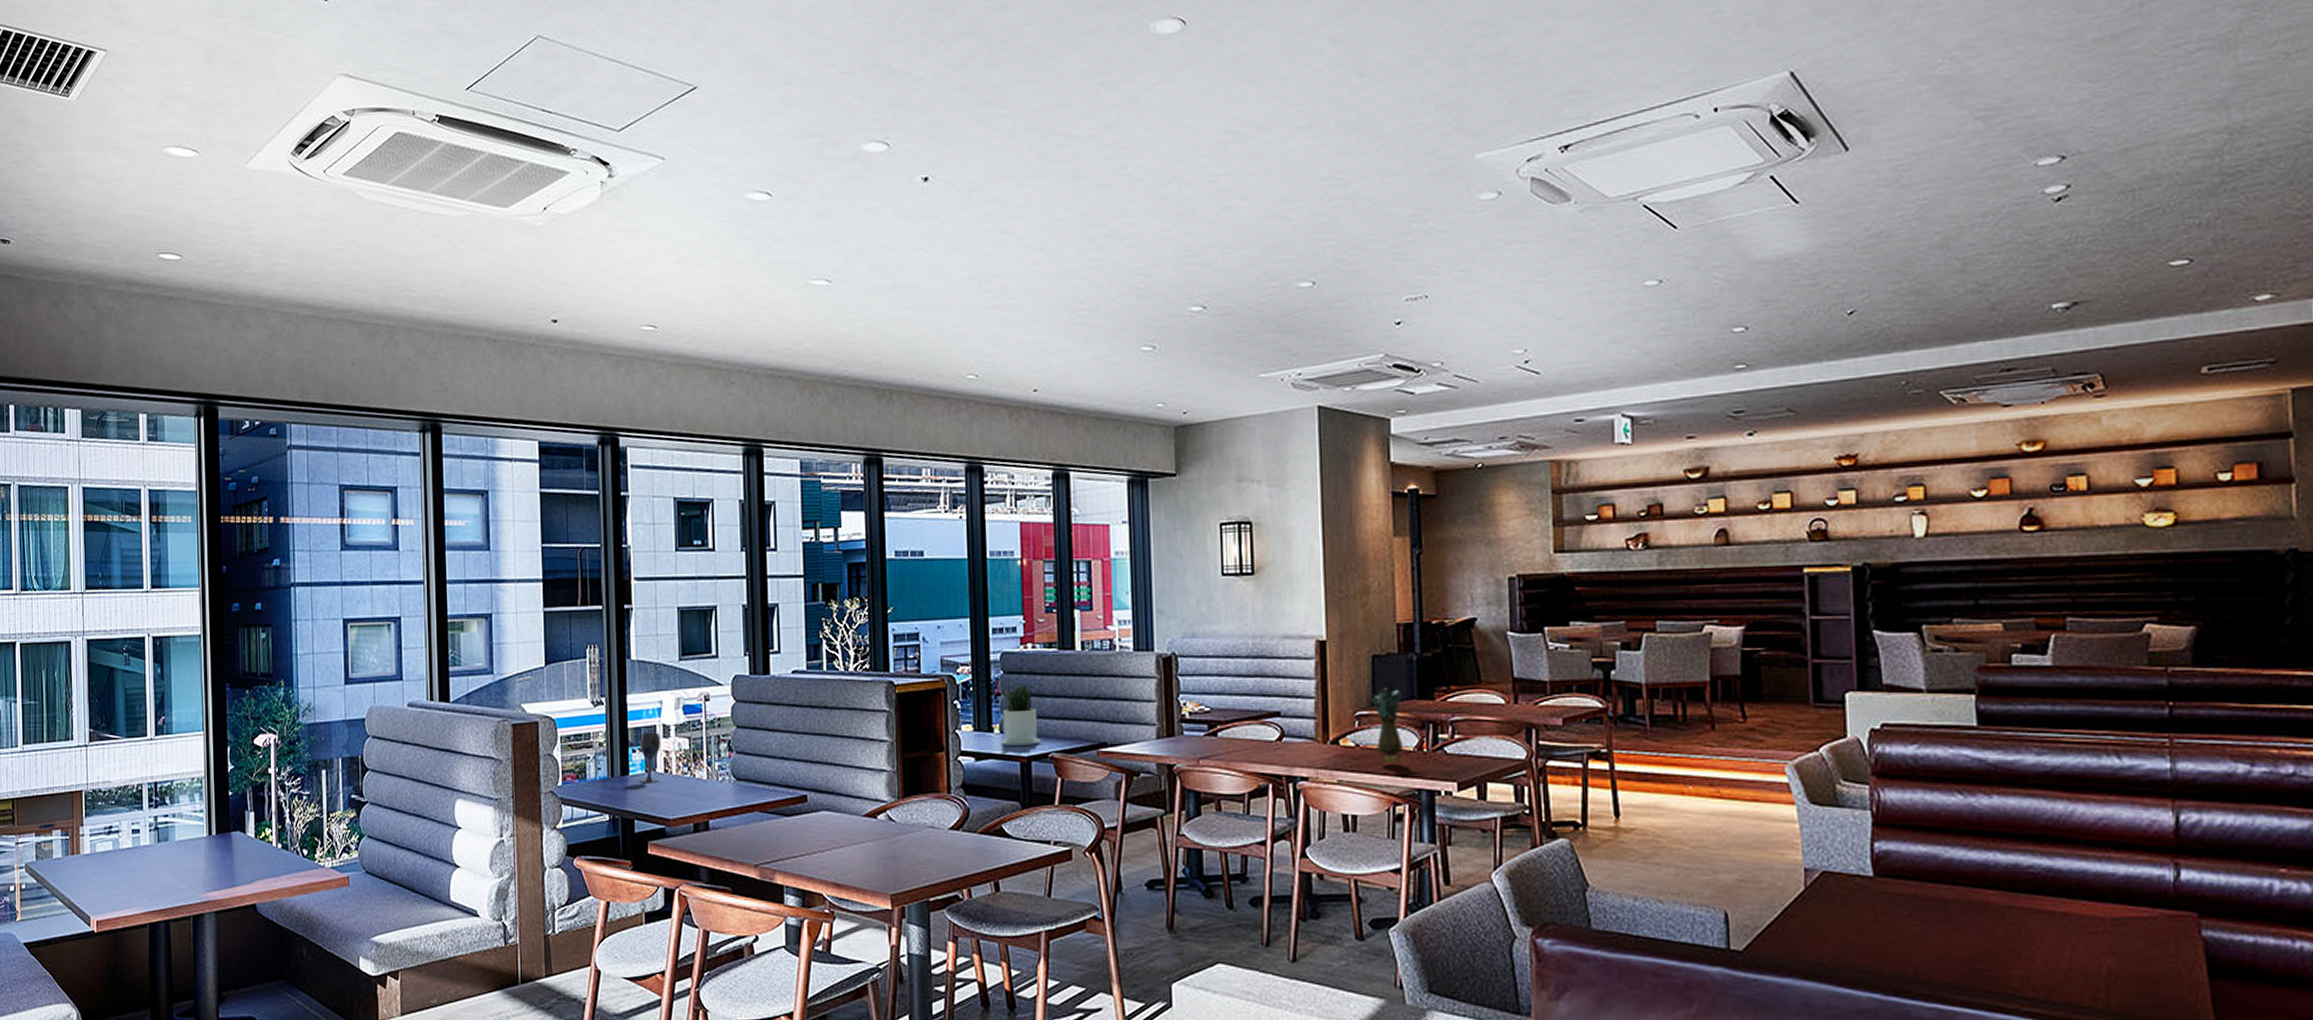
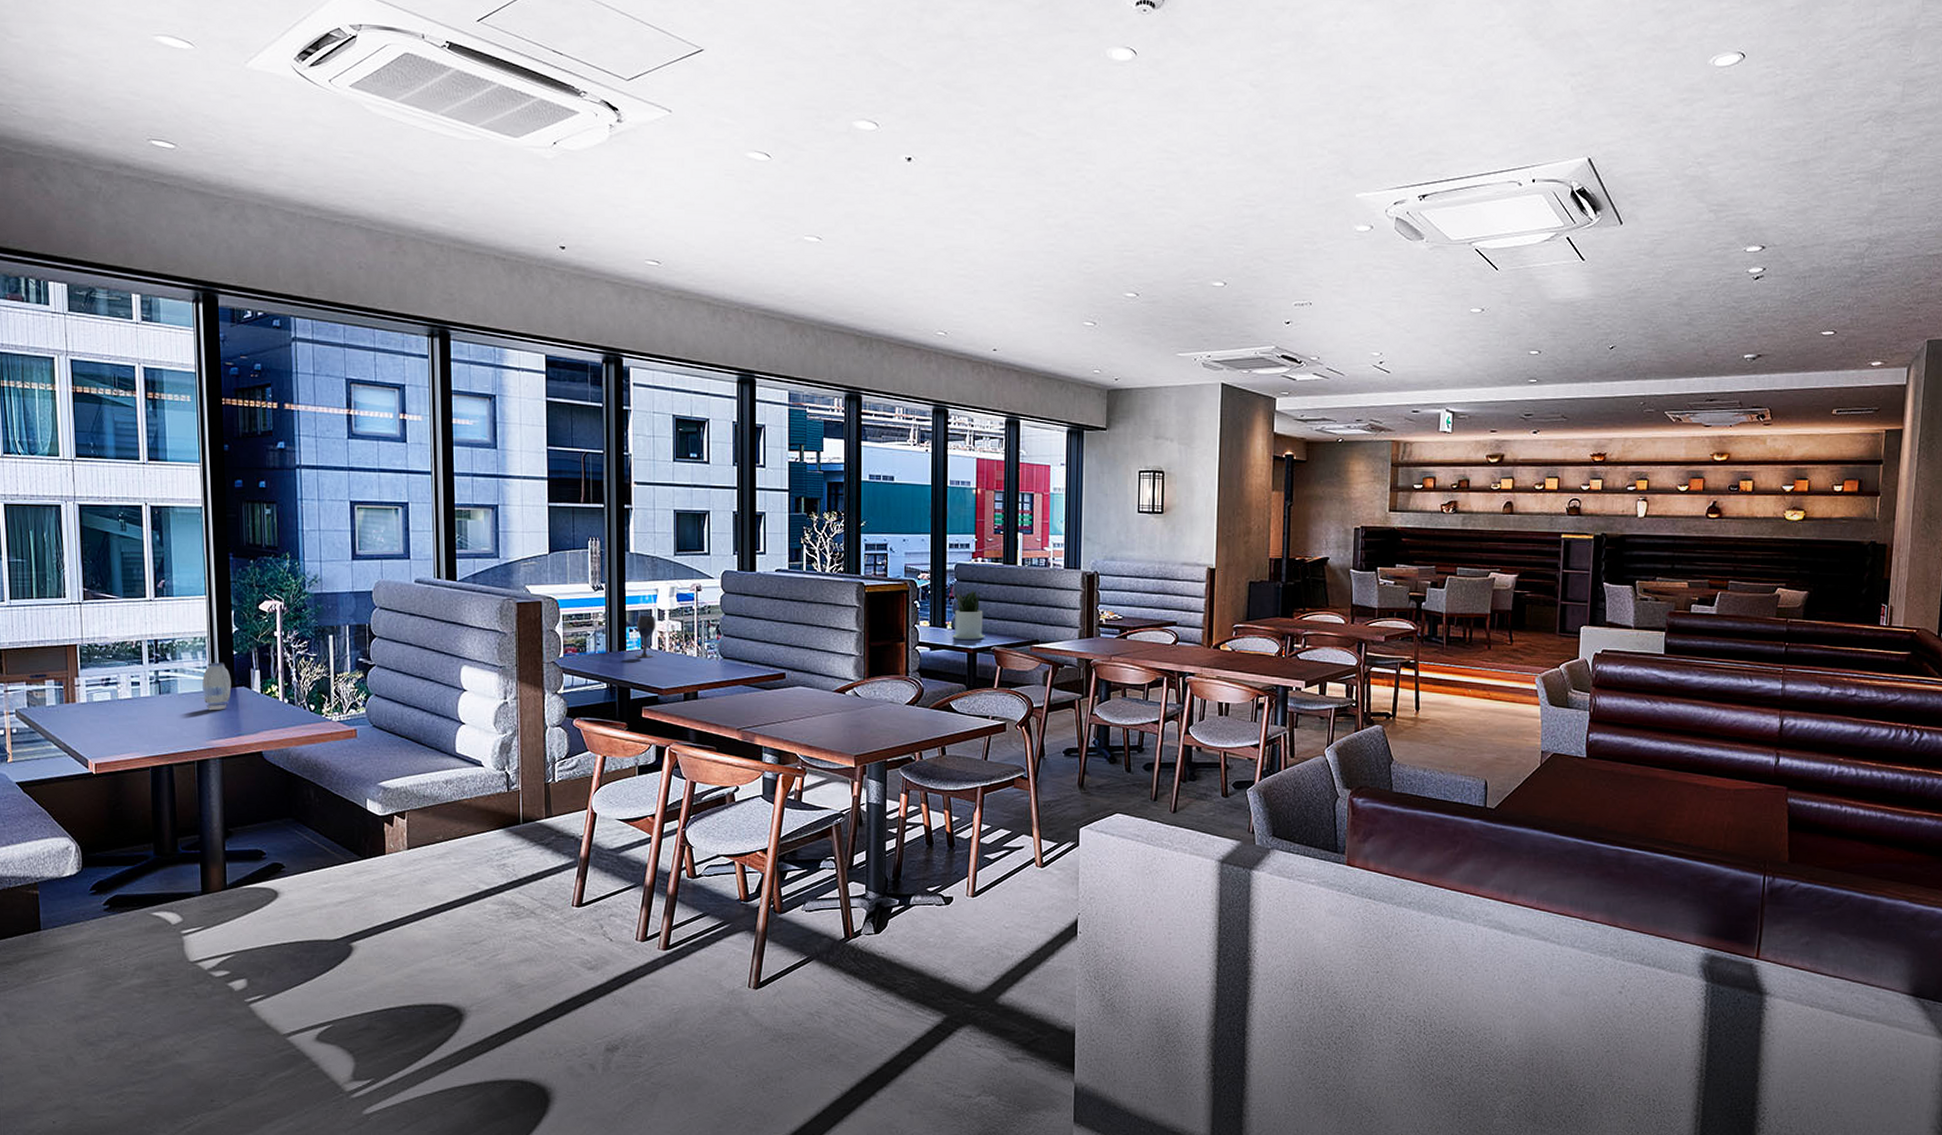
vase: none [199,805,227,859] -> present [202,662,232,711]
vase: present [1371,686,1403,762] -> none [1246,606,1270,664]

